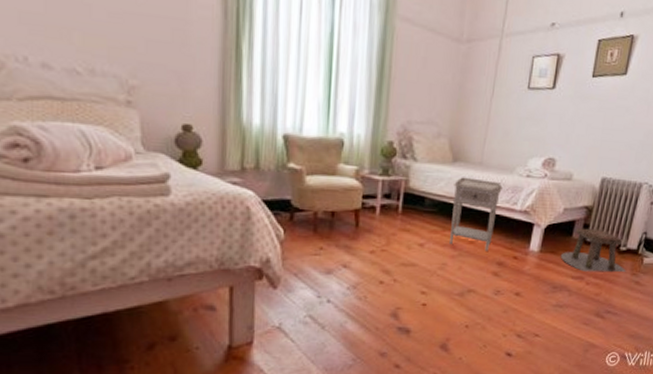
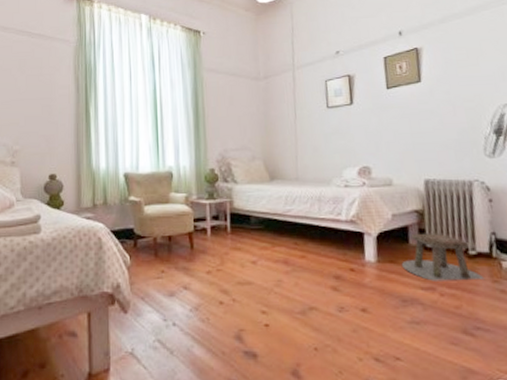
nightstand: present [450,177,503,251] -> none [275,193,324,265]

